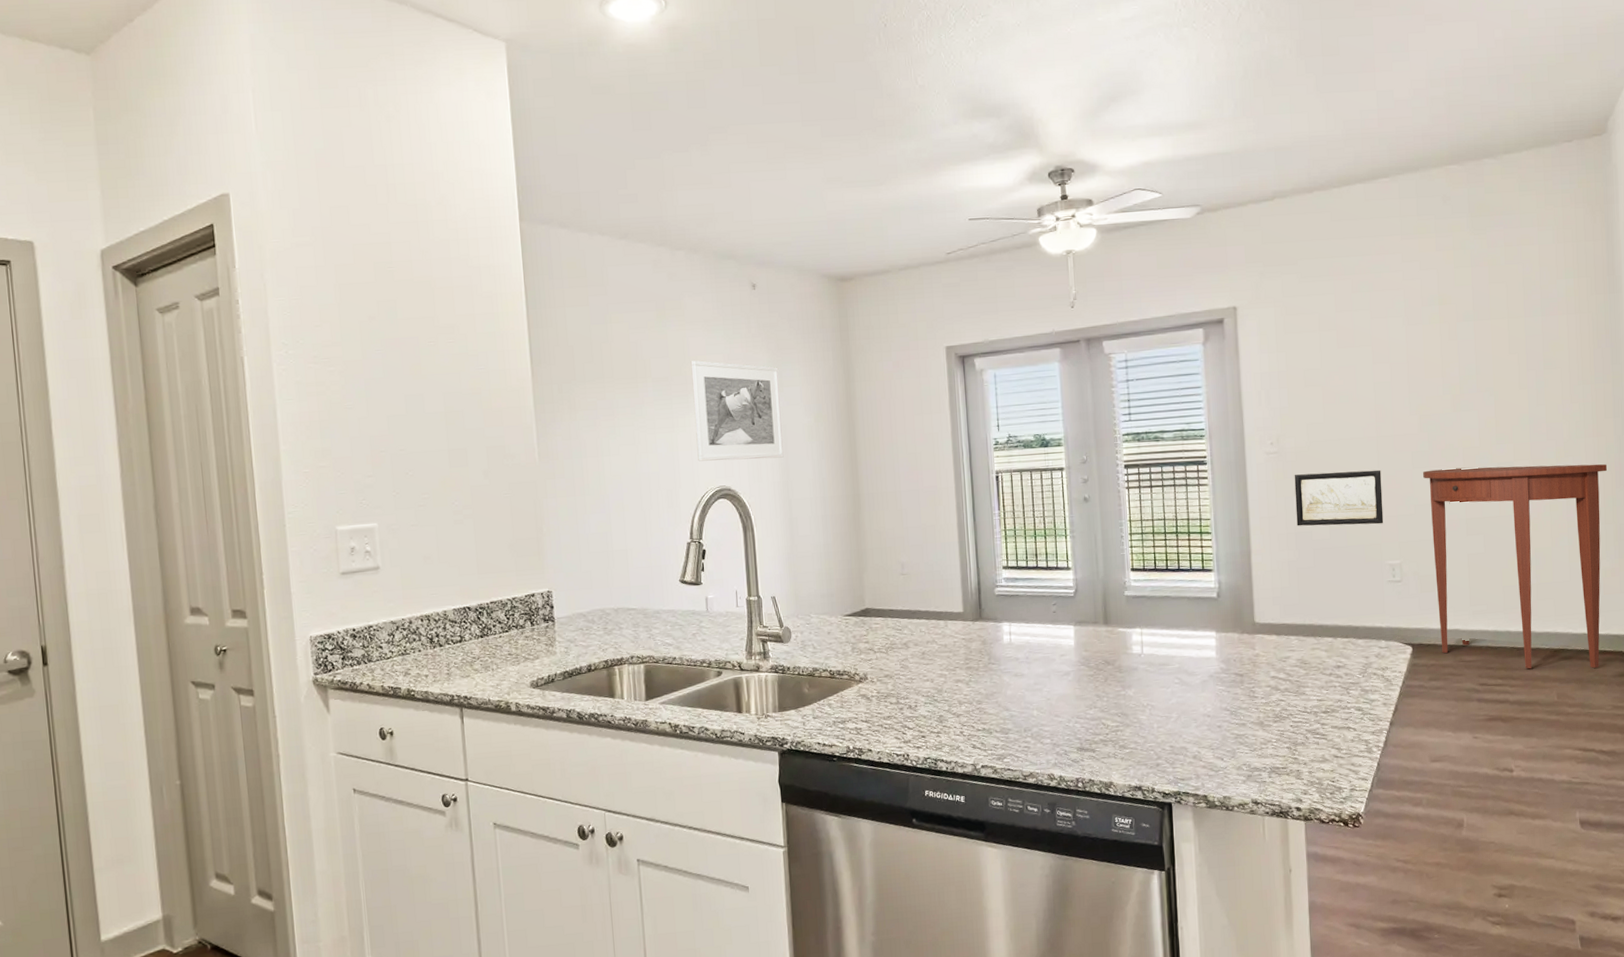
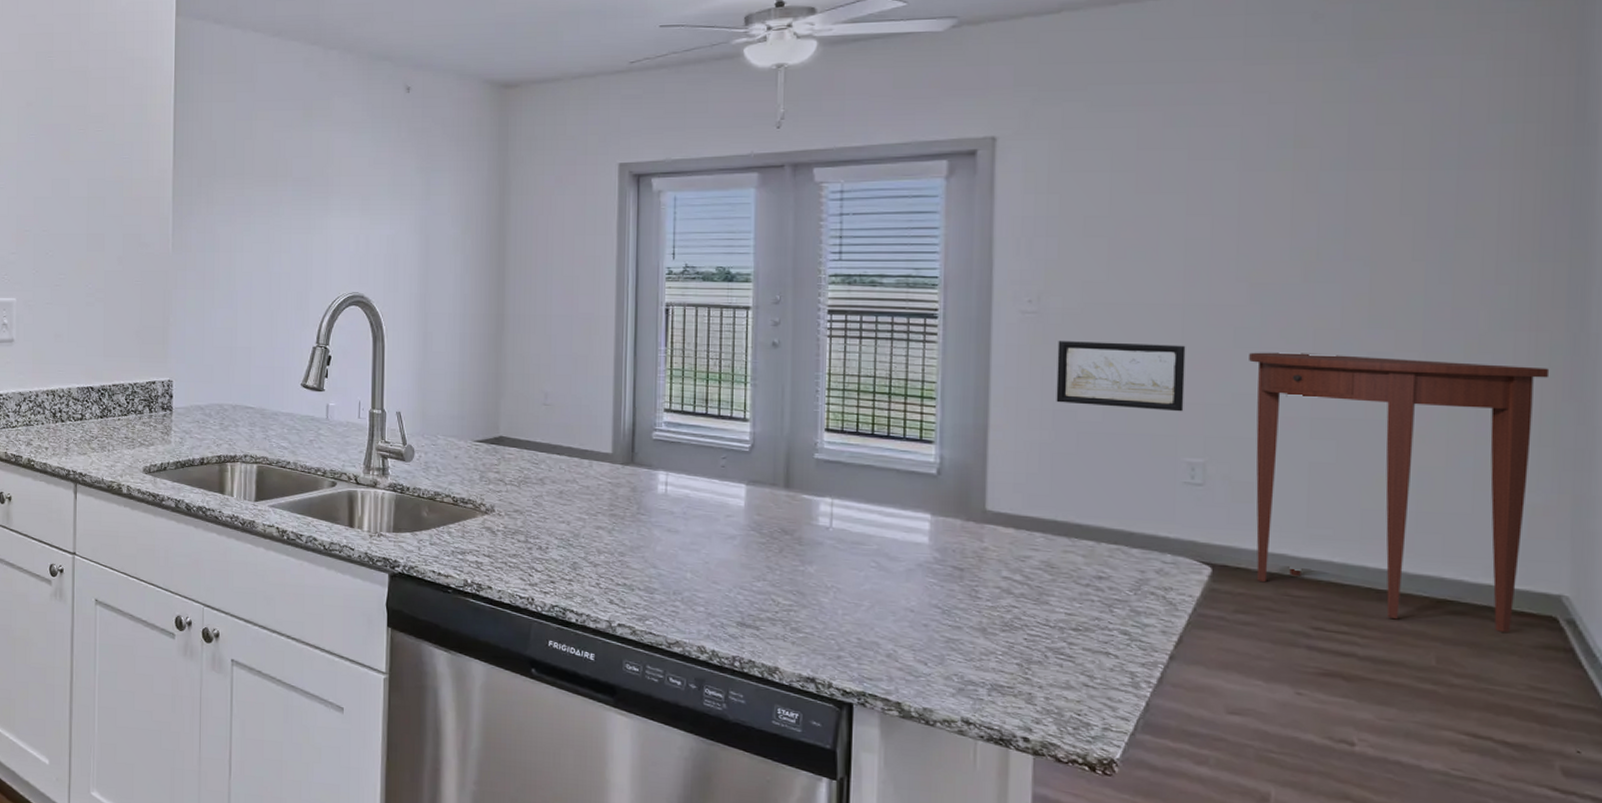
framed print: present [690,360,784,461] -> none [332,162,427,269]

